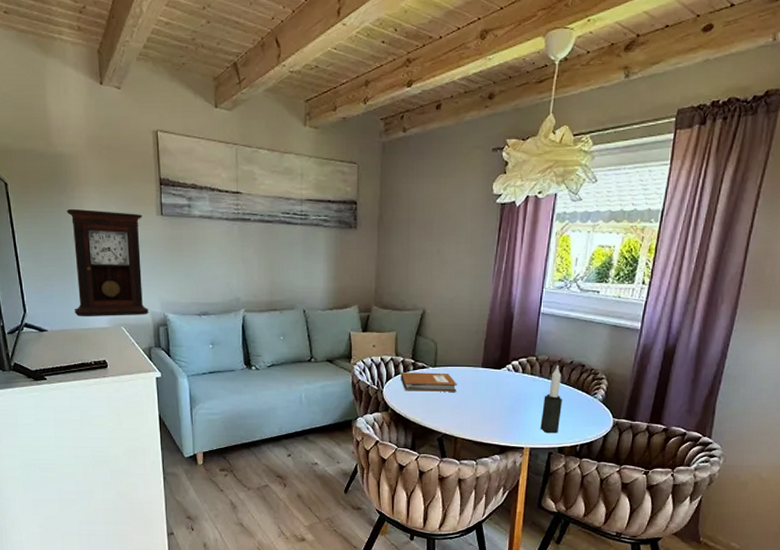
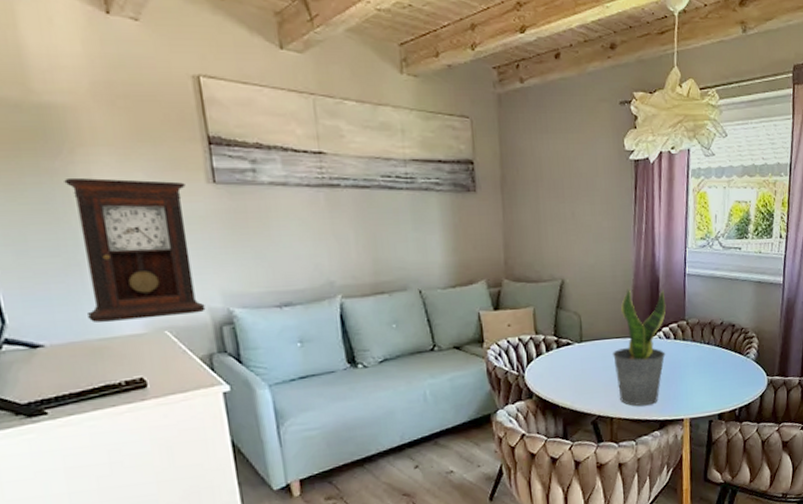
notebook: present [401,372,457,392] -> none [543,347,607,372]
potted plant: none [463,322,518,431] -> present [613,288,666,406]
candle: present [540,365,563,434] -> none [697,327,718,401]

